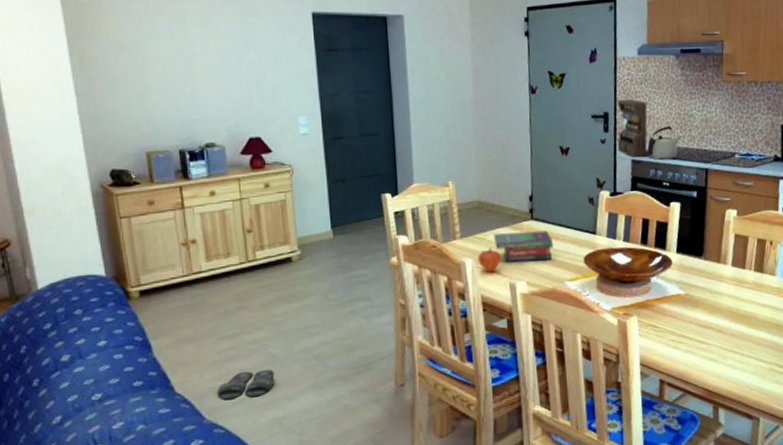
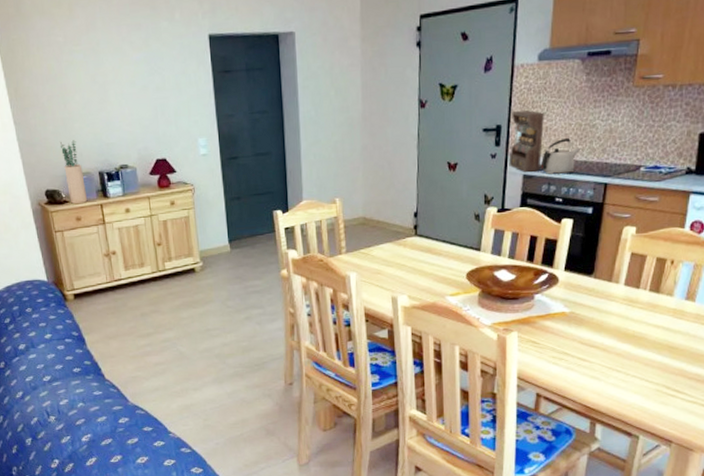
vase: none [132,115,164,187] -> present [60,140,88,205]
slippers: present [217,369,276,400] -> none [137,363,184,388]
fruit: present [477,248,501,273] -> none [361,262,384,286]
books: present [493,230,553,262] -> none [377,246,436,277]

